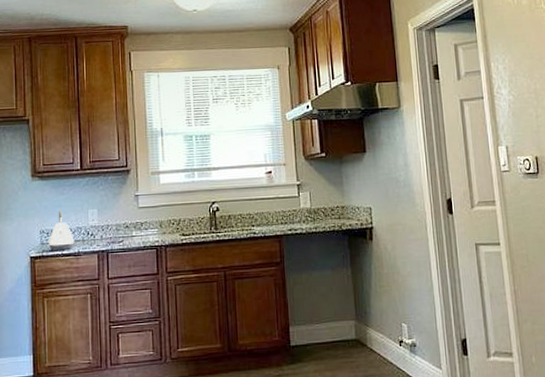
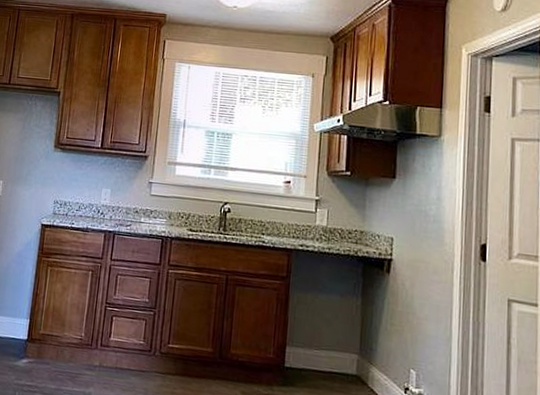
kettle: present [49,210,75,251] -> none [60,184,85,224]

